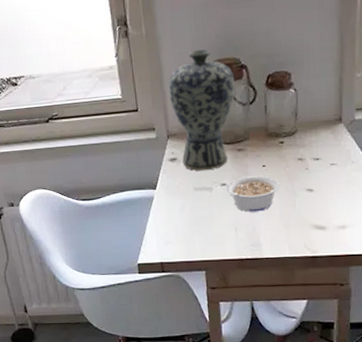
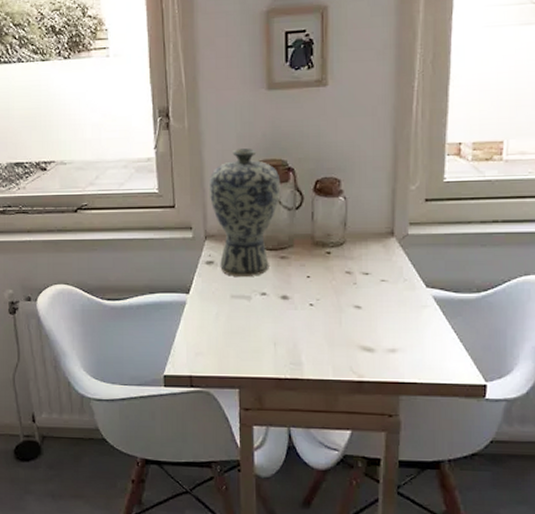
legume: present [227,176,279,212] -> none [267,287,324,327]

